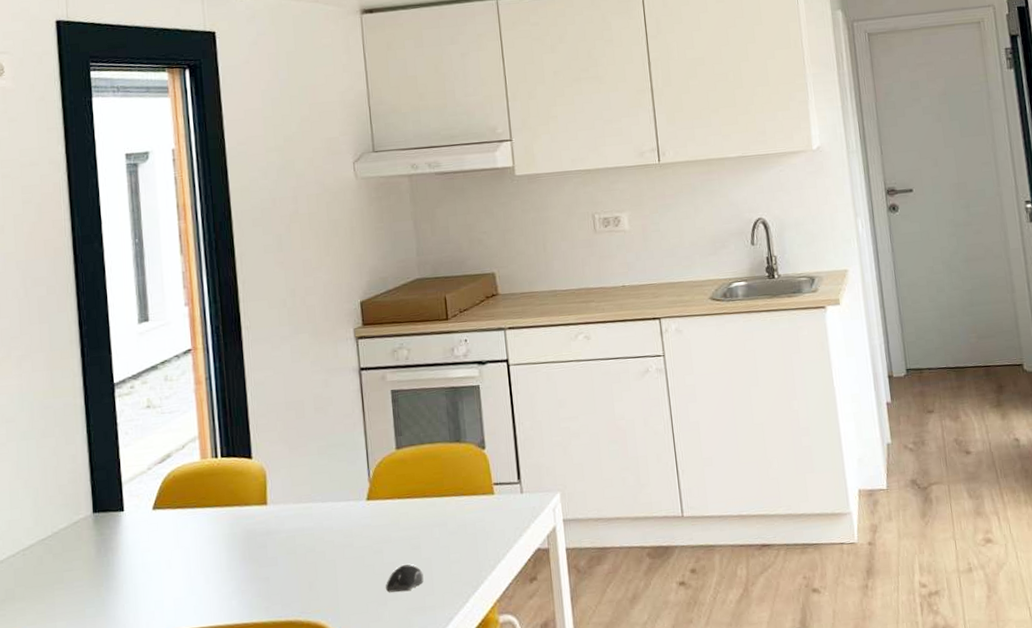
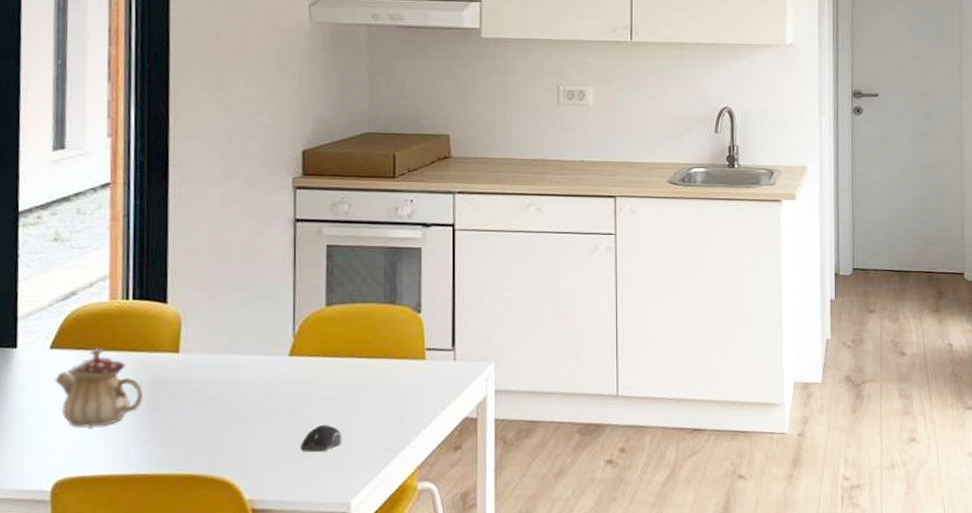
teapot: none [159,505,240,582] -> present [55,348,144,428]

